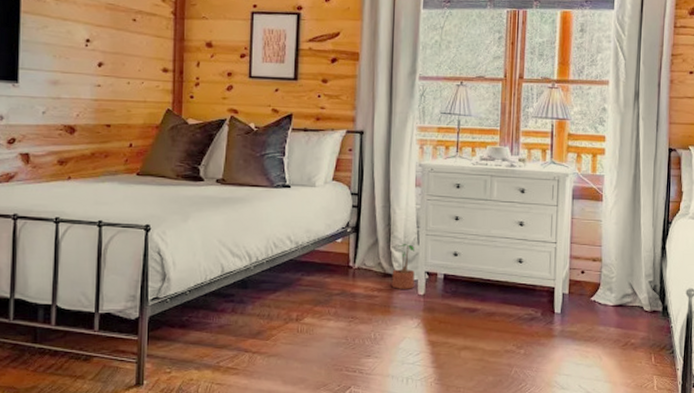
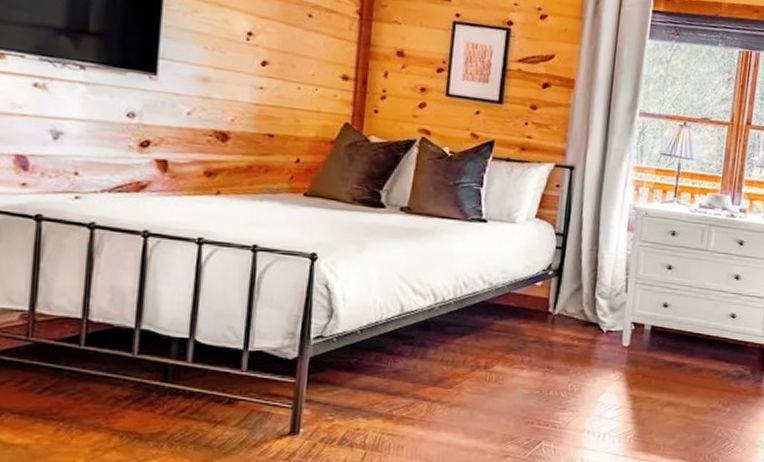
potted plant: present [391,244,415,289] -> none [594,291,623,340]

